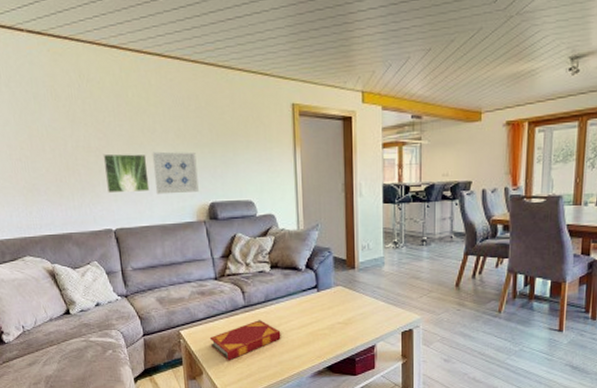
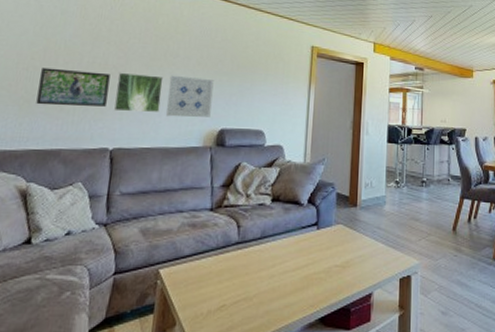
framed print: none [33,156,100,193] -> present [36,67,110,107]
hardback book: present [209,320,281,361] -> none [191,259,273,309]

